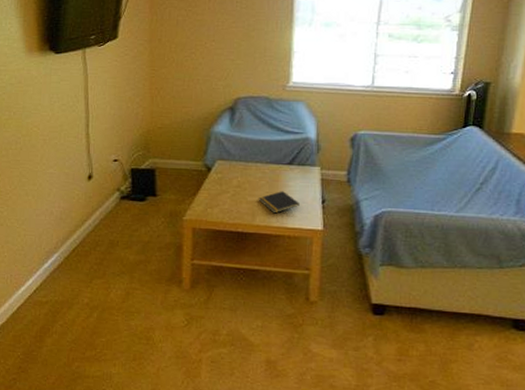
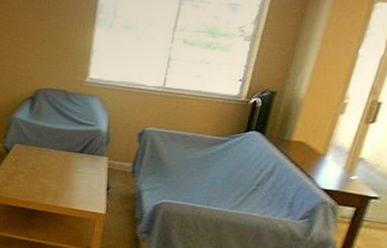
notepad: present [258,191,300,214] -> none [49,176,87,196]

